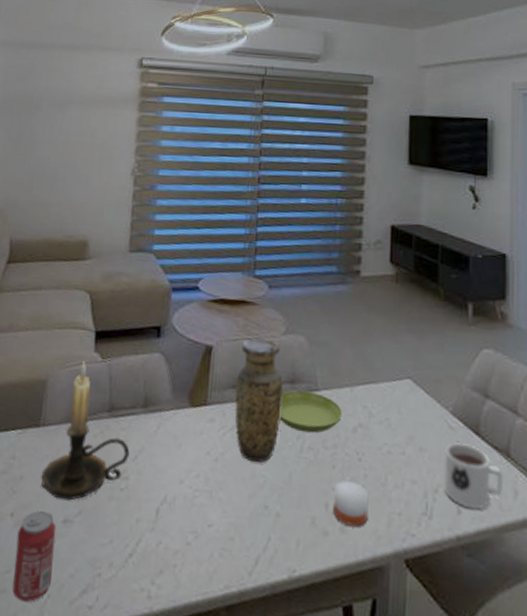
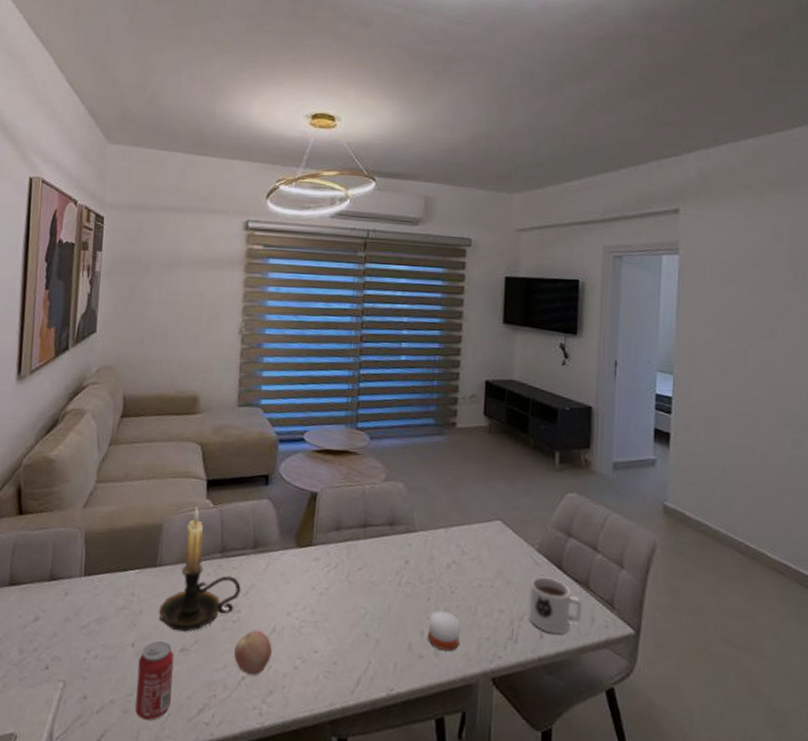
apple: none [121,499,163,553] -> present [234,629,272,677]
vase: present [234,337,283,463] -> none [338,484,383,597]
saucer: present [279,390,343,434] -> none [379,531,438,570]

